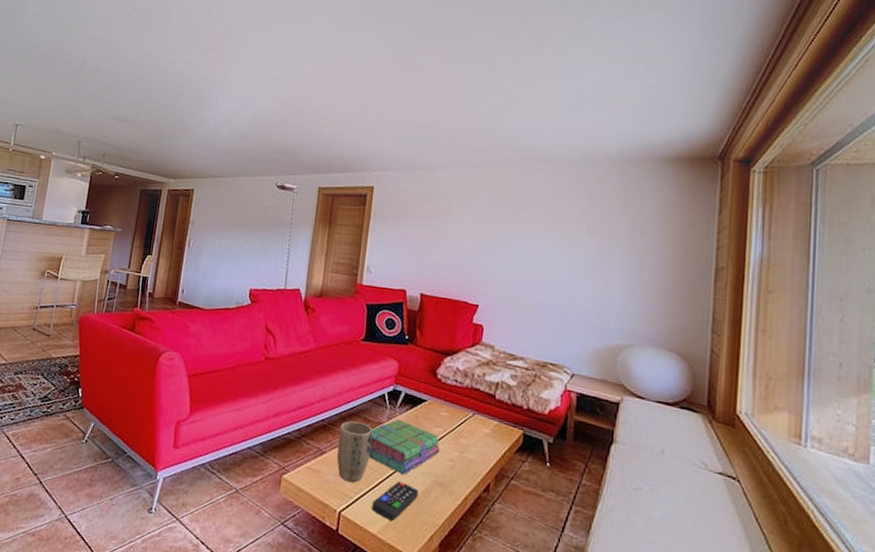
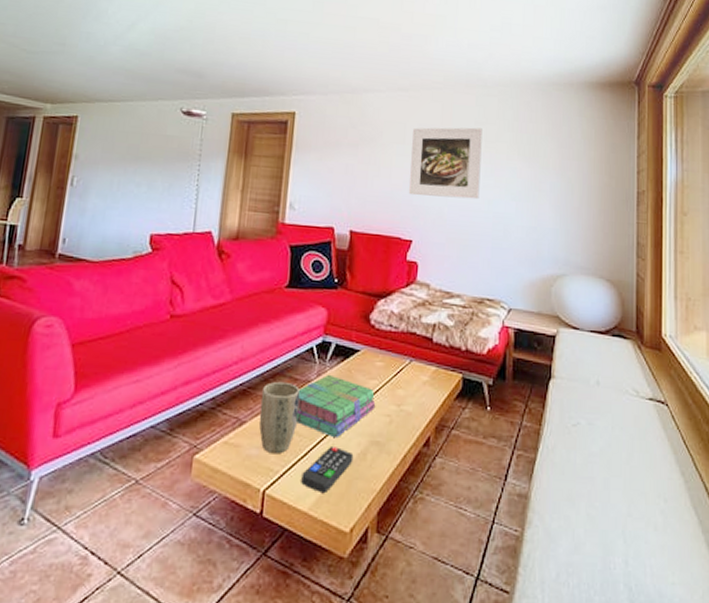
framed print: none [476,201,552,270] -> present [408,127,483,200]

